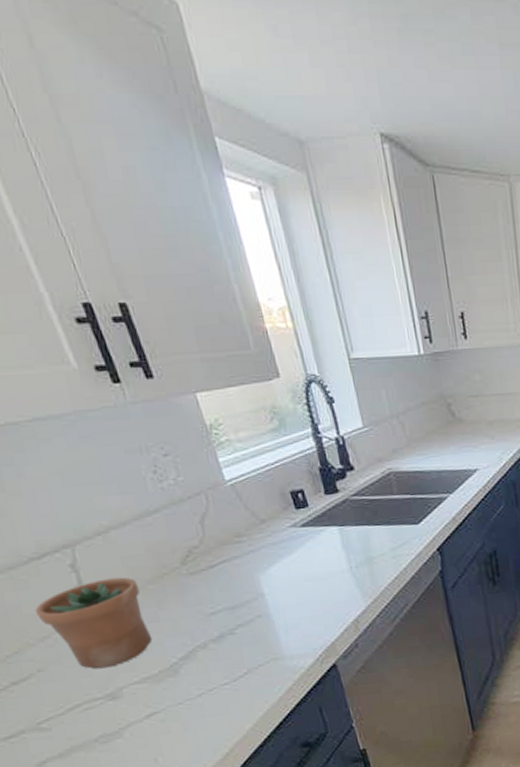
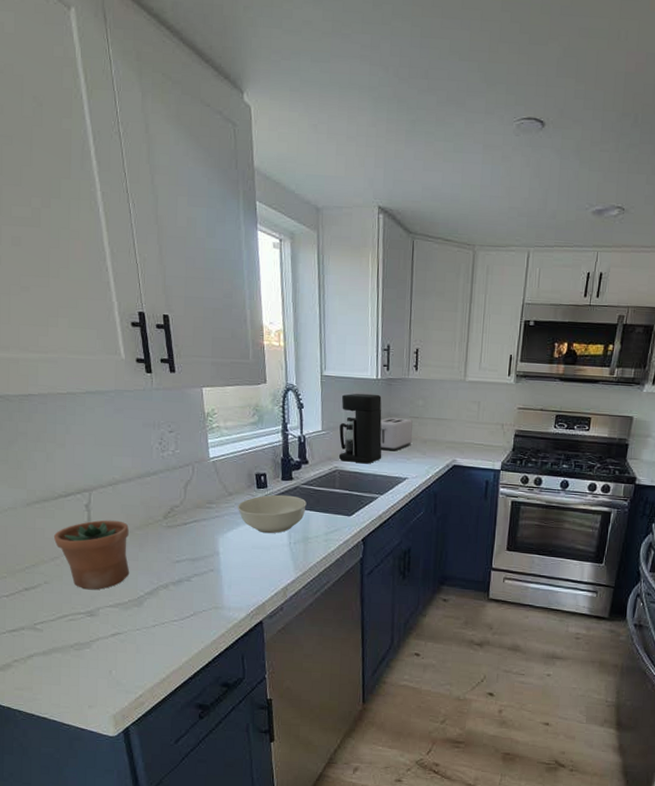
bowl: none [274,511,363,561] -> present [237,494,307,533]
coffee maker: none [380,373,444,461] -> present [338,393,382,464]
toaster: none [433,398,476,441] -> present [380,417,413,451]

